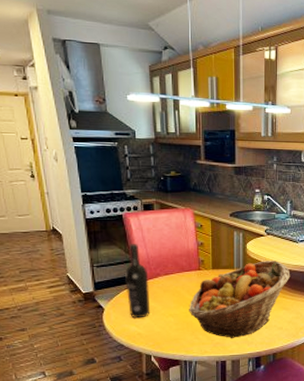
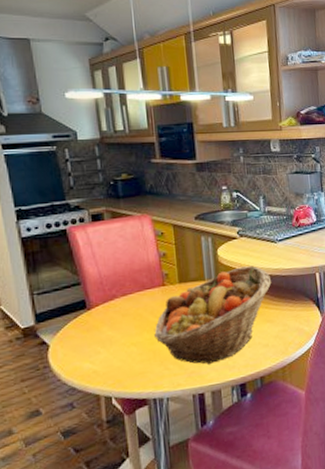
wine bottle: present [124,244,151,318] -> none [72,262,108,353]

